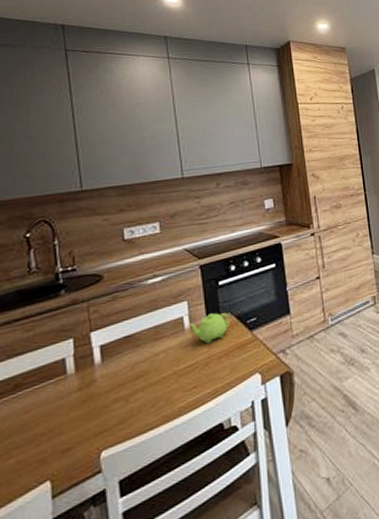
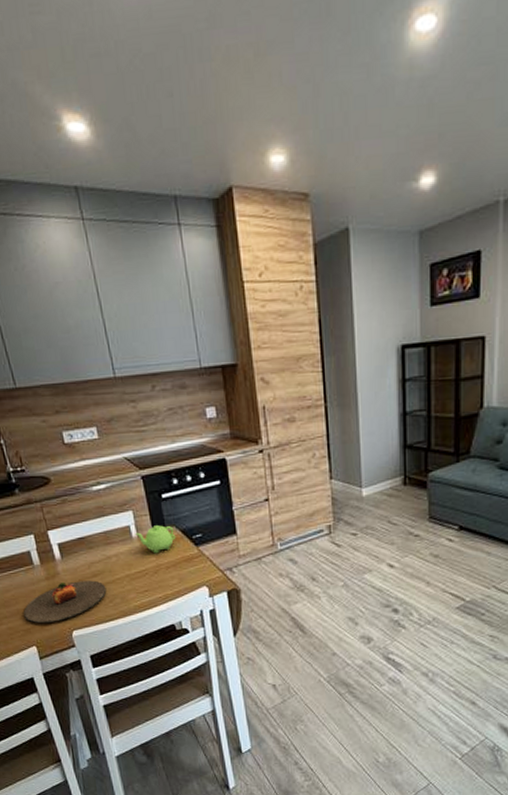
plate: none [41,383,149,449] -> present [23,580,107,624]

